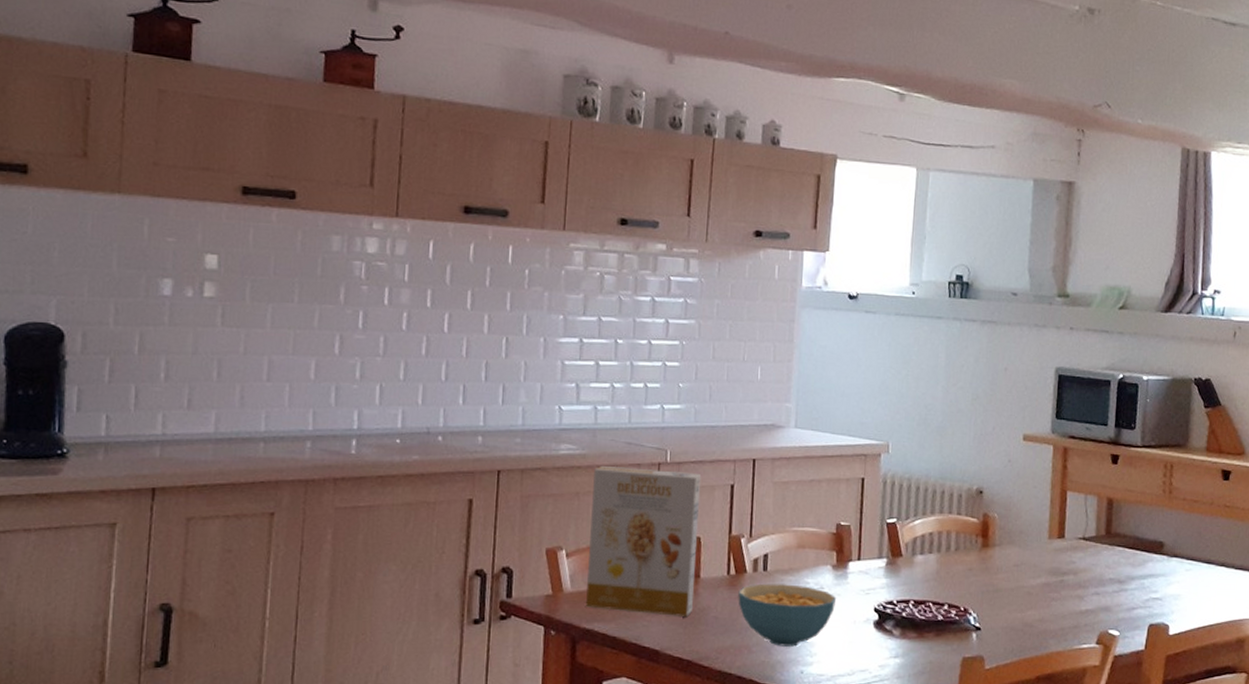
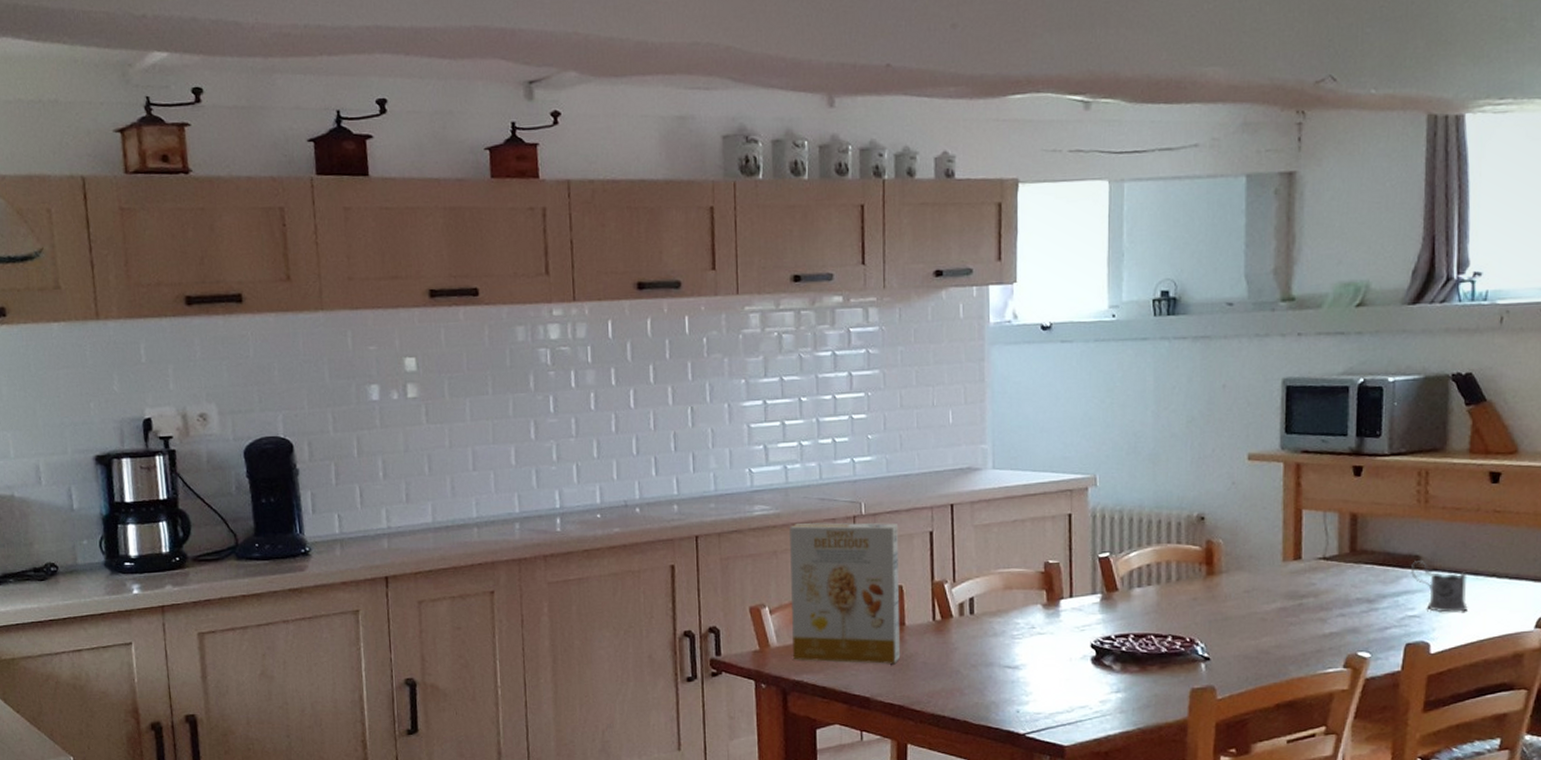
cereal bowl: present [738,583,837,647] -> none [946,626,1050,688]
tea glass holder: none [1155,547,1201,597] -> present [1410,561,1468,613]

